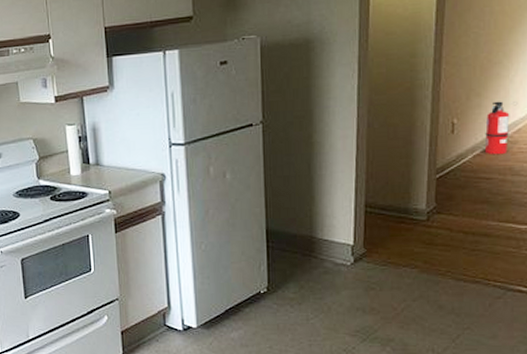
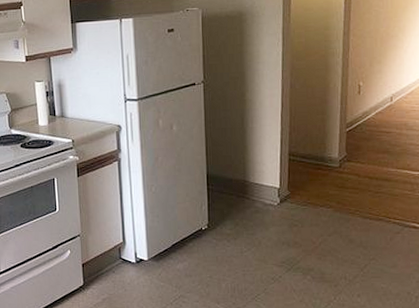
fire extinguisher: present [484,101,518,155] -> none [384,68,411,113]

